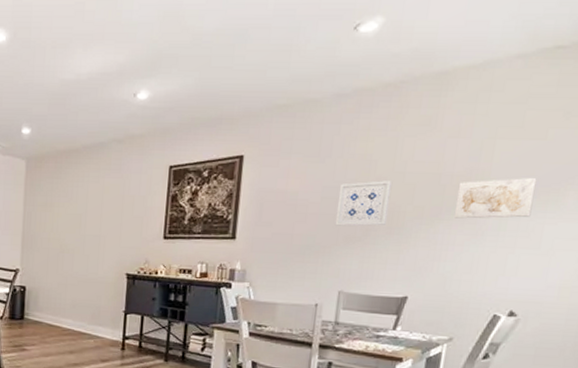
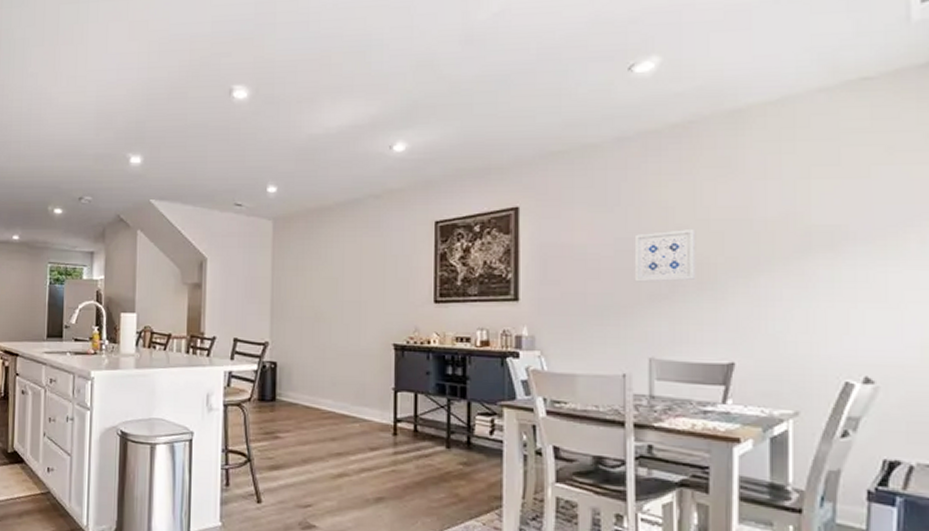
wall art: present [453,177,537,219] -> none [775,219,868,269]

